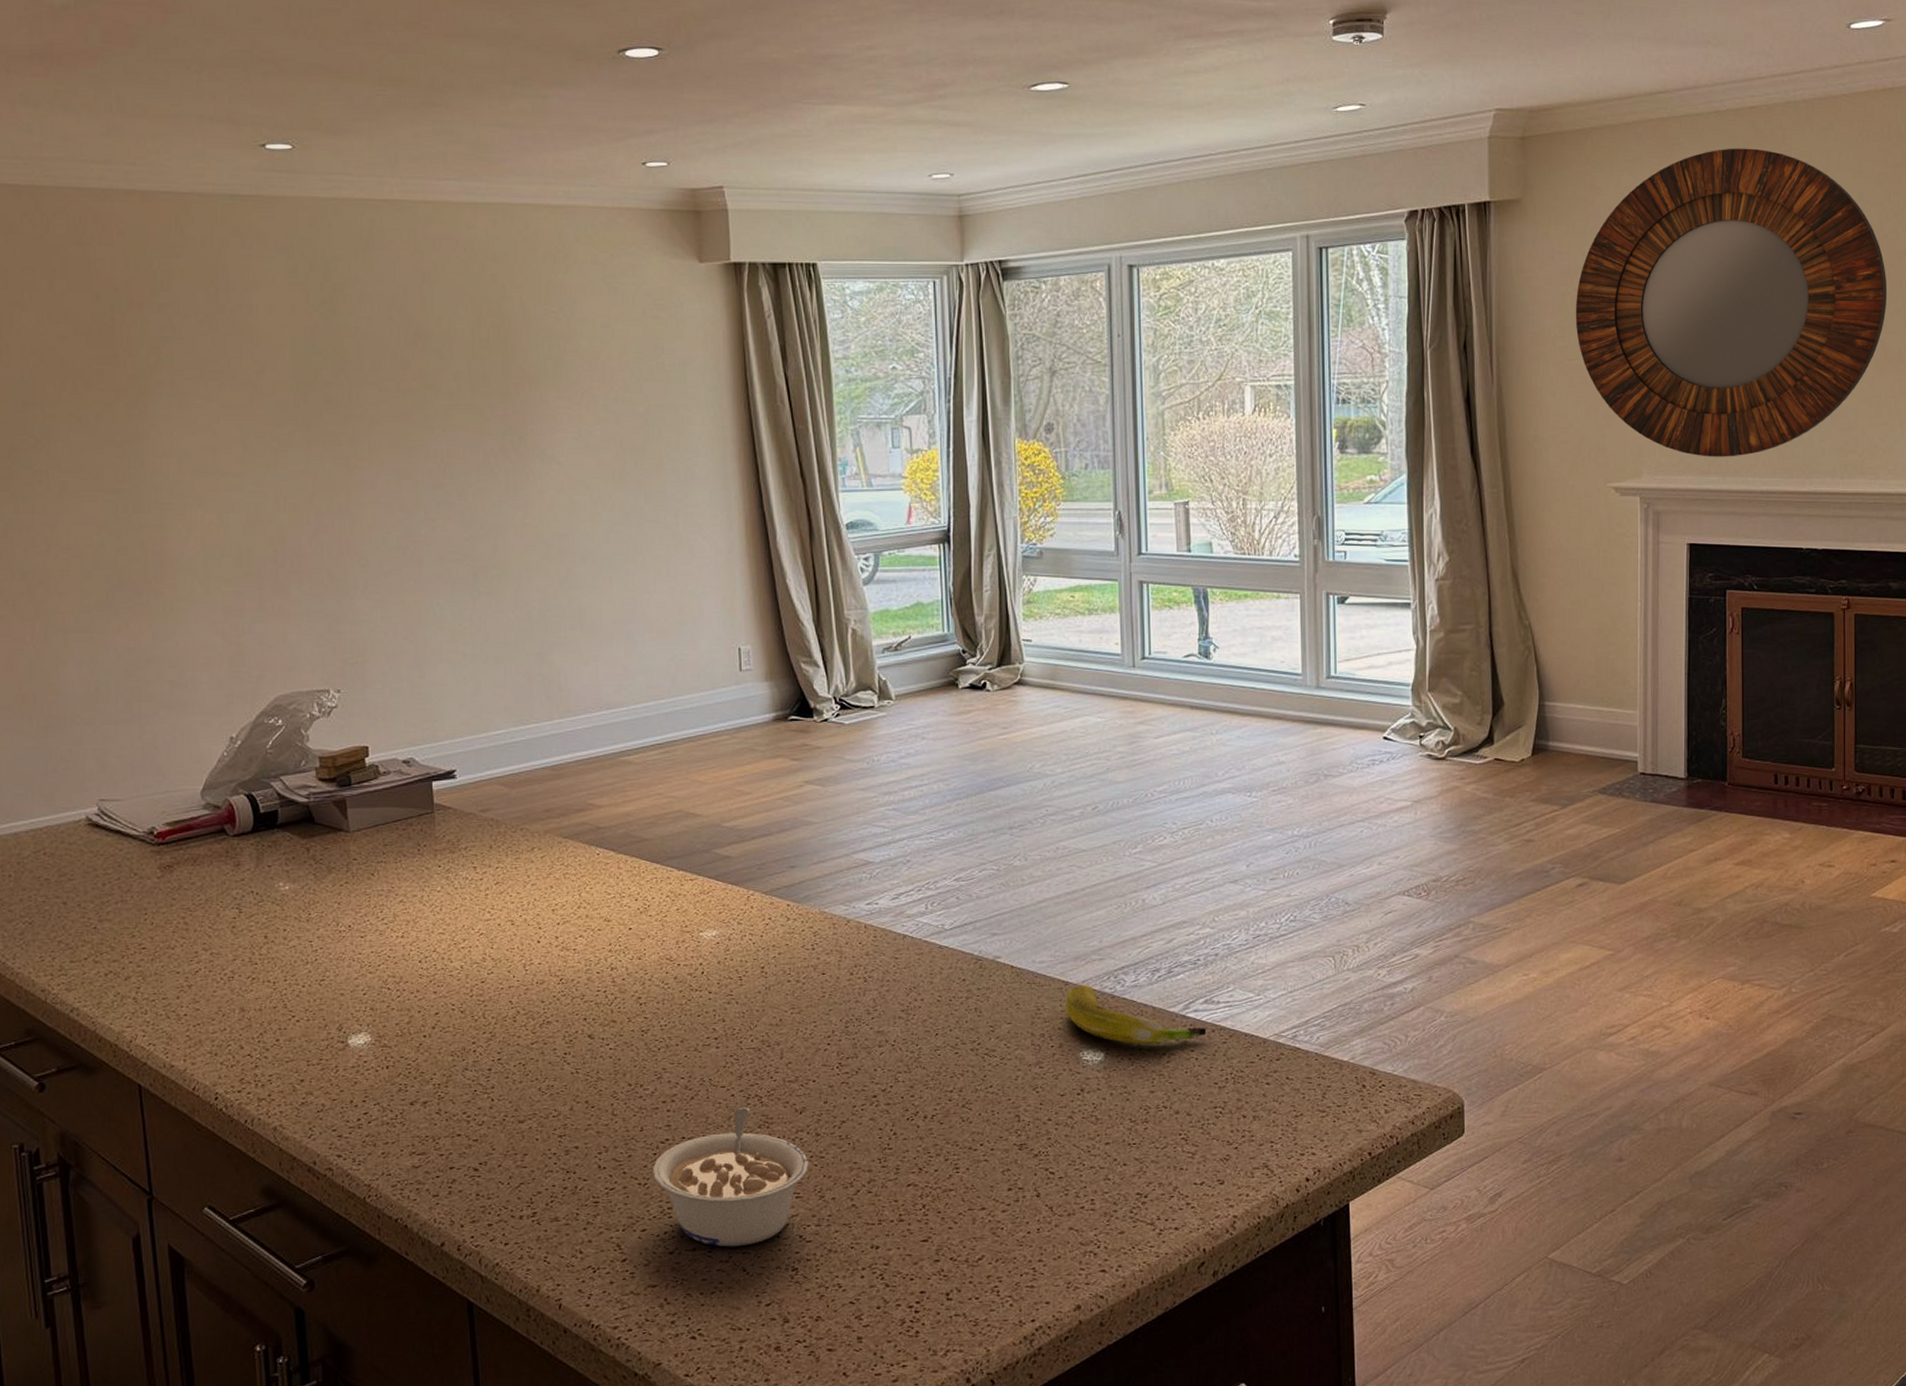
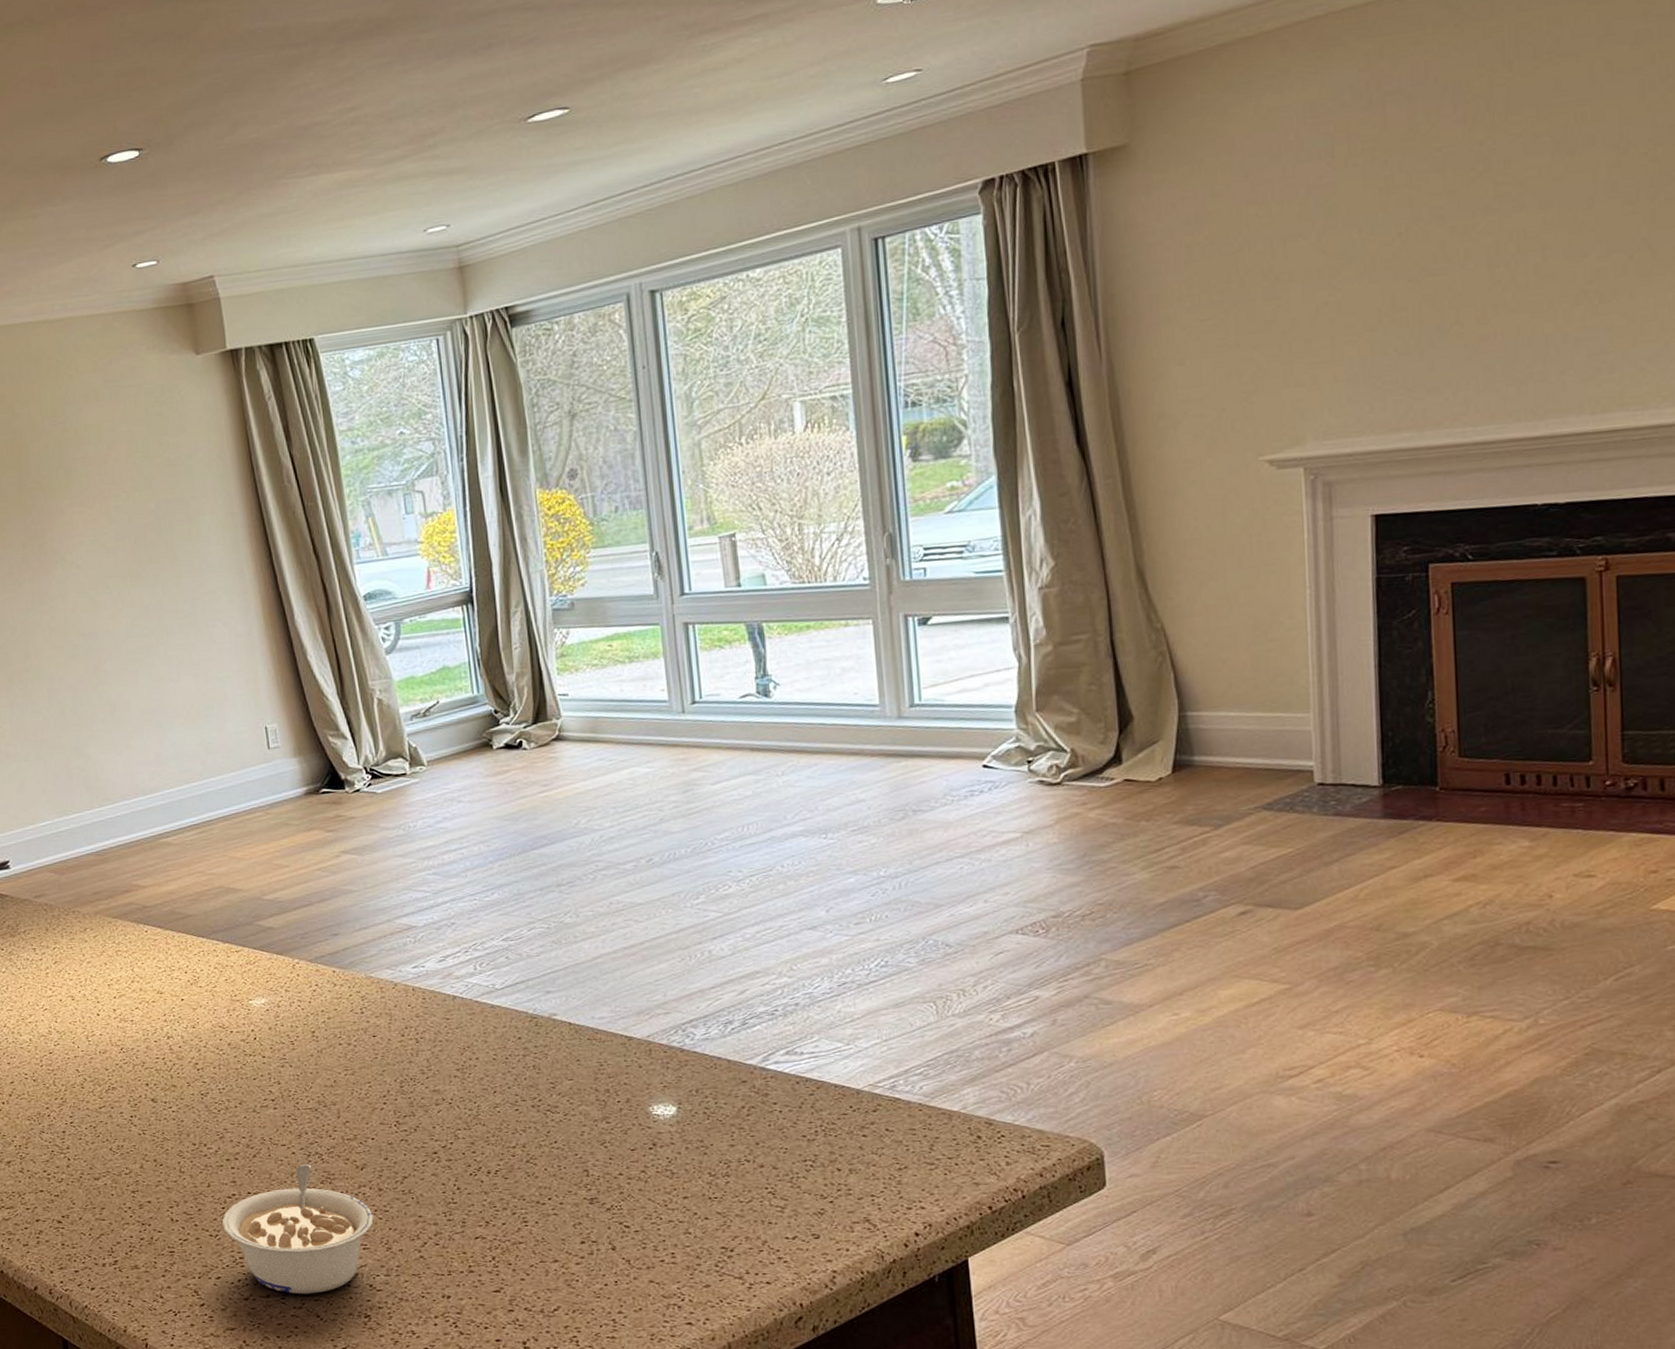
banana: present [1065,985,1207,1045] -> none [629,1039,790,1099]
home mirror: present [1575,148,1887,457] -> none [1206,30,1654,412]

